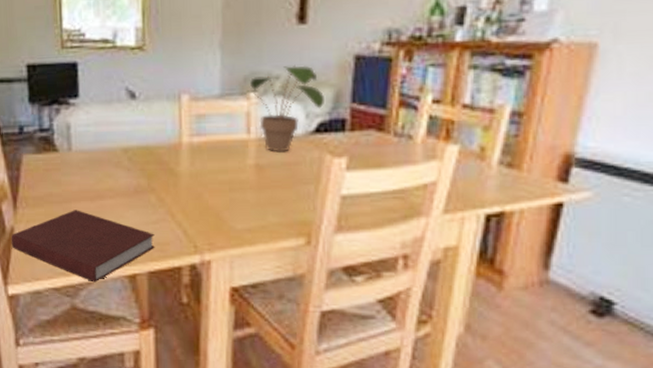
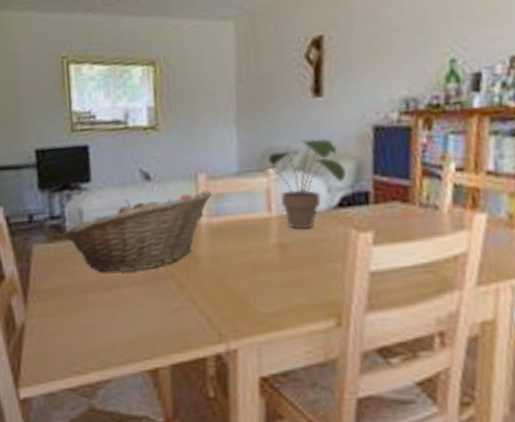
notebook: present [11,210,155,283] -> none [21,301,177,380]
fruit basket: none [50,111,194,184] -> present [62,190,212,272]

